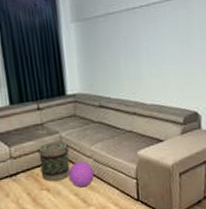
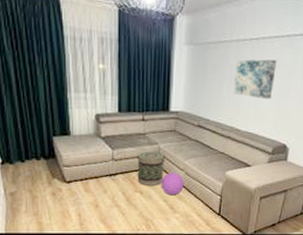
wall art: none [129,24,173,67] -> present [232,59,277,100]

